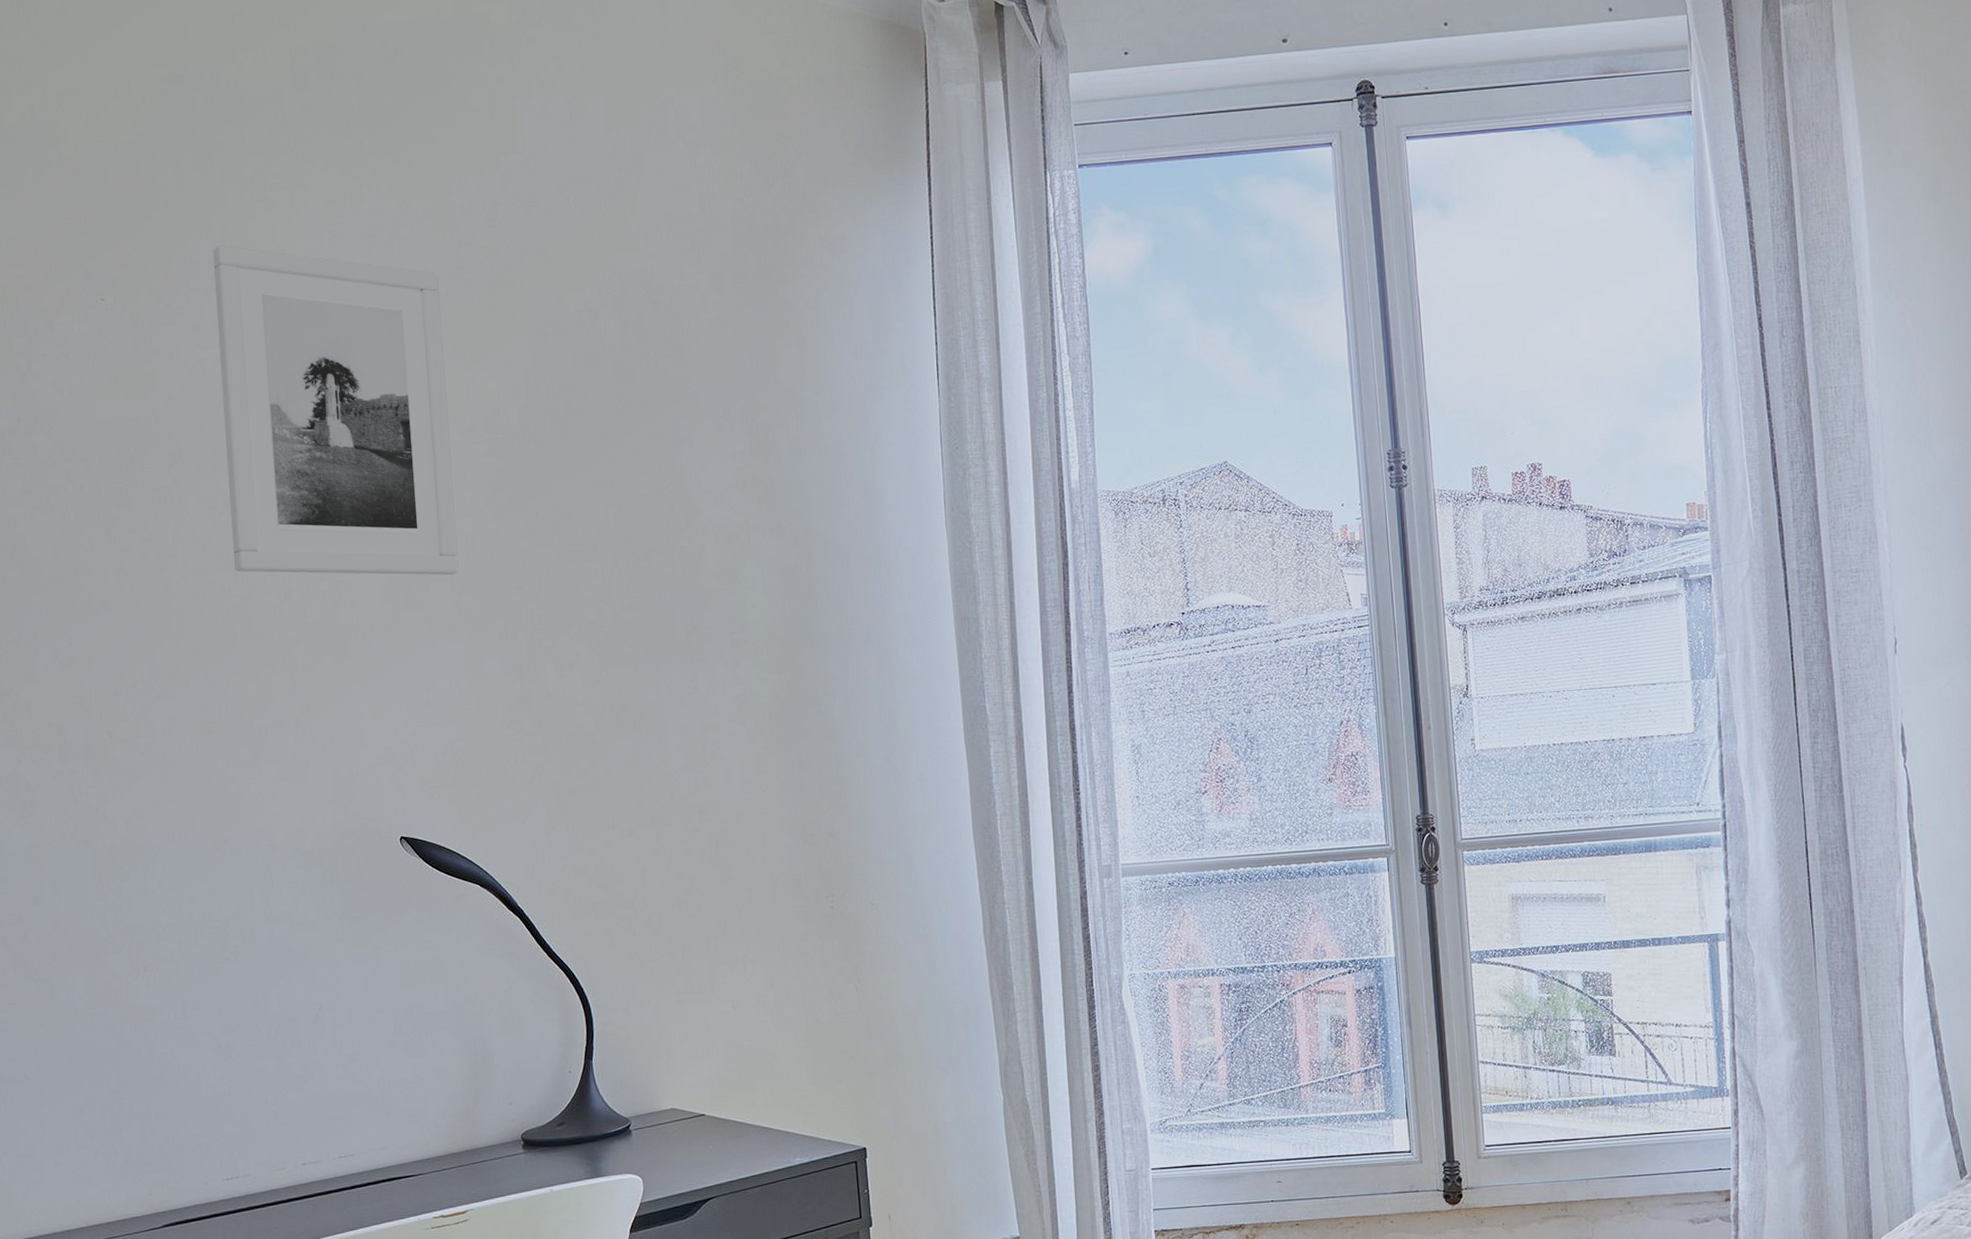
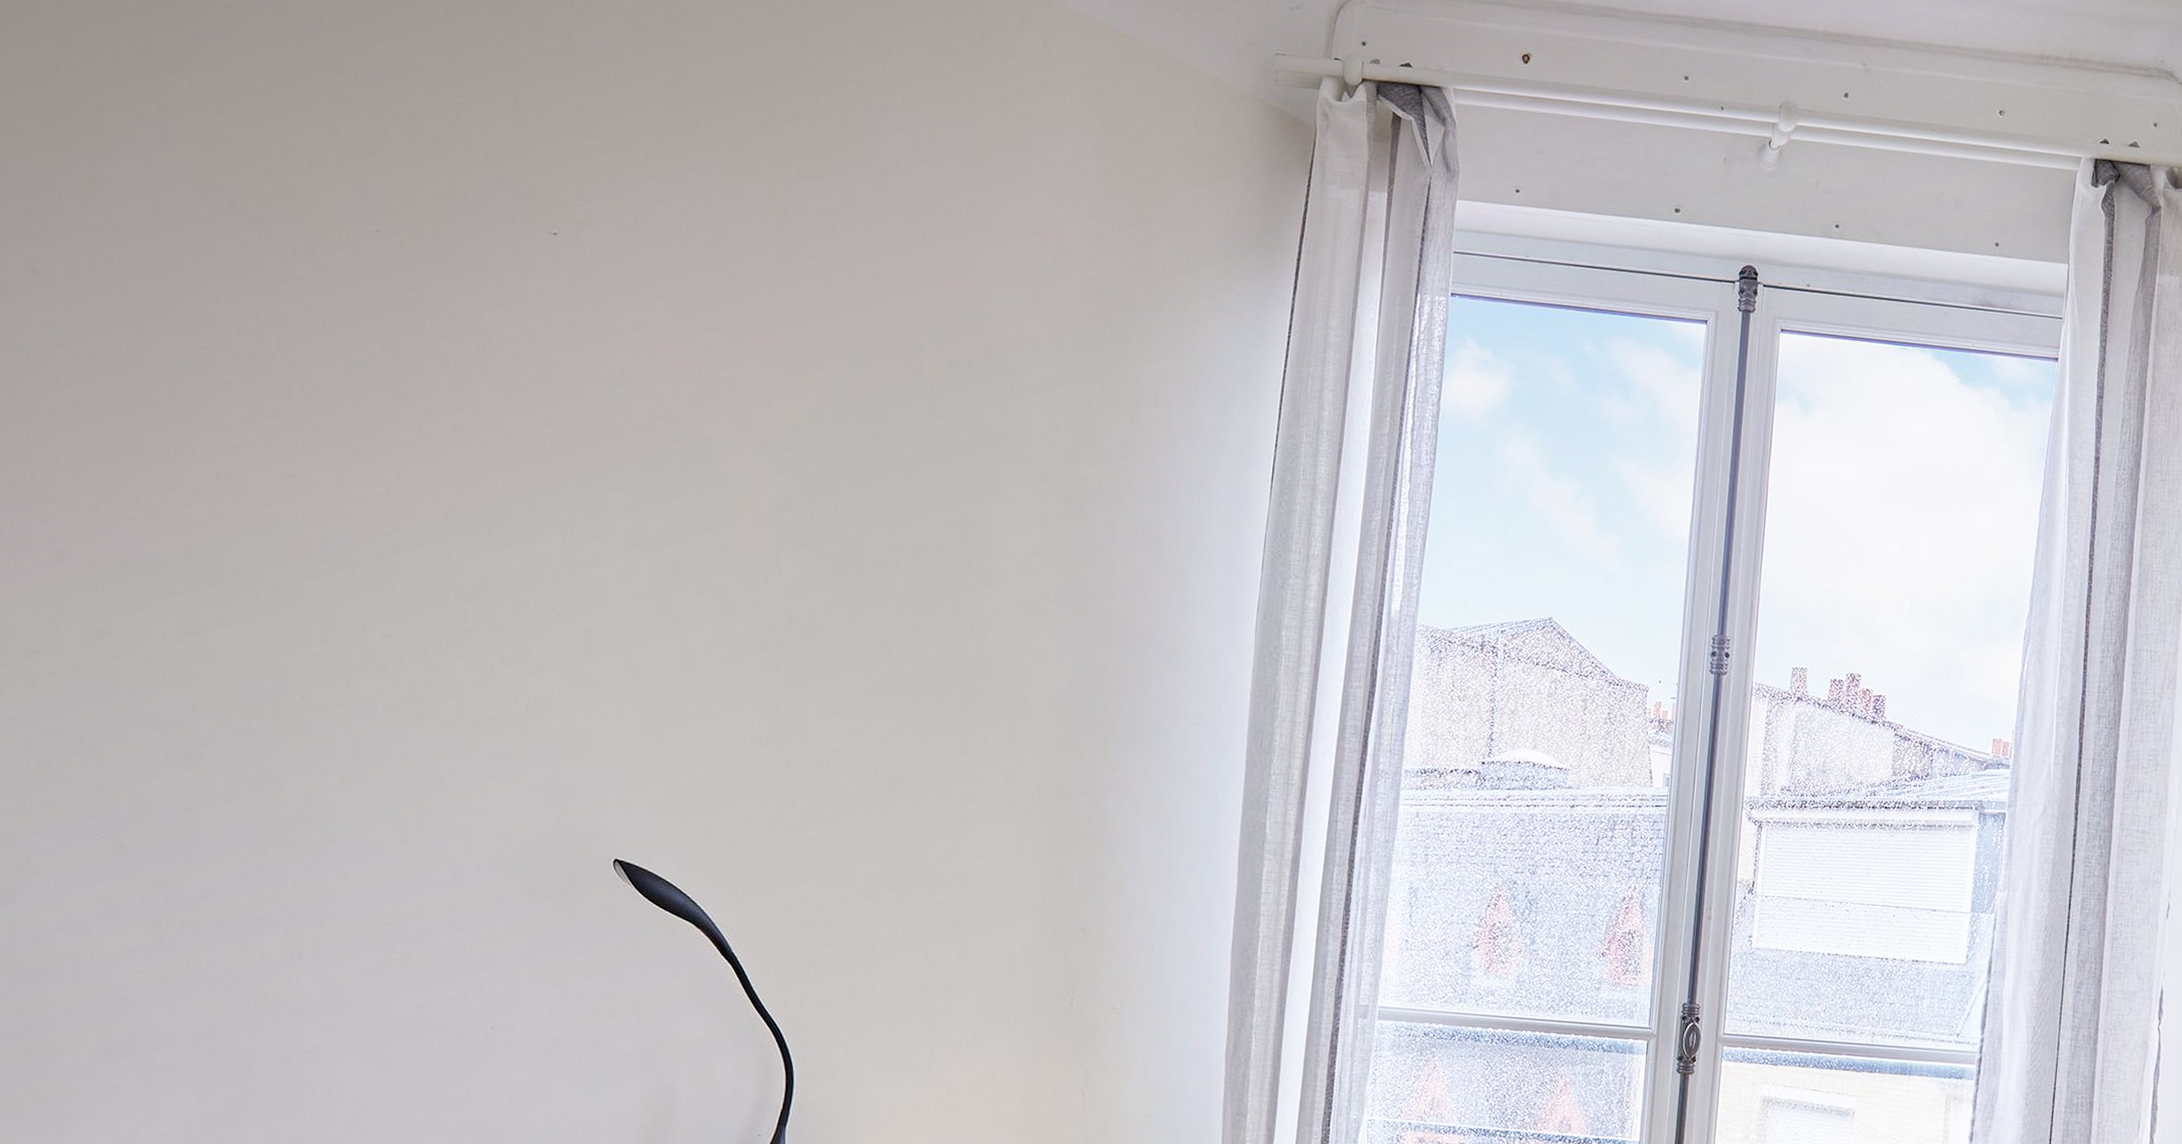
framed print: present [213,245,459,576] -> none [477,198,758,593]

